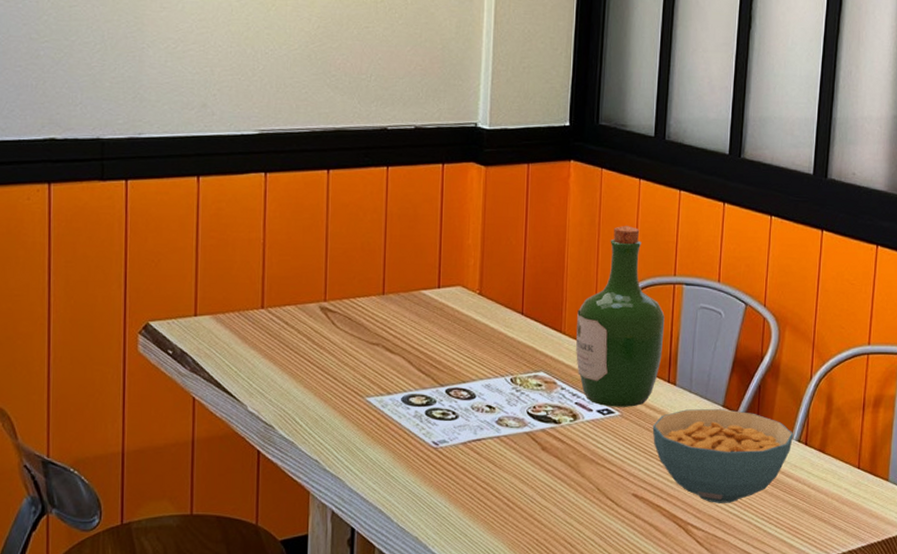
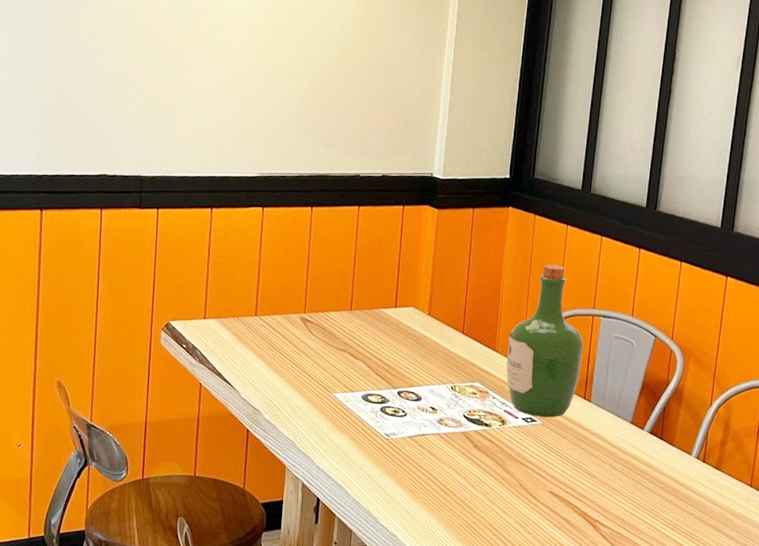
cereal bowl: present [652,409,794,503] -> none [569,423,694,507]

